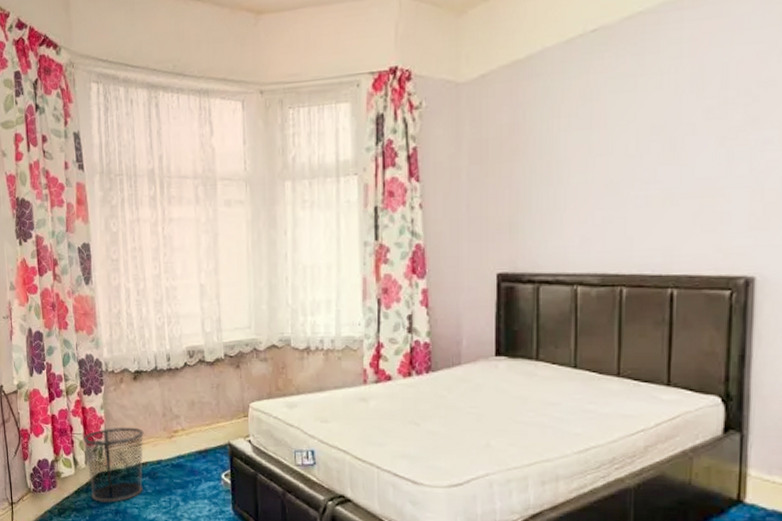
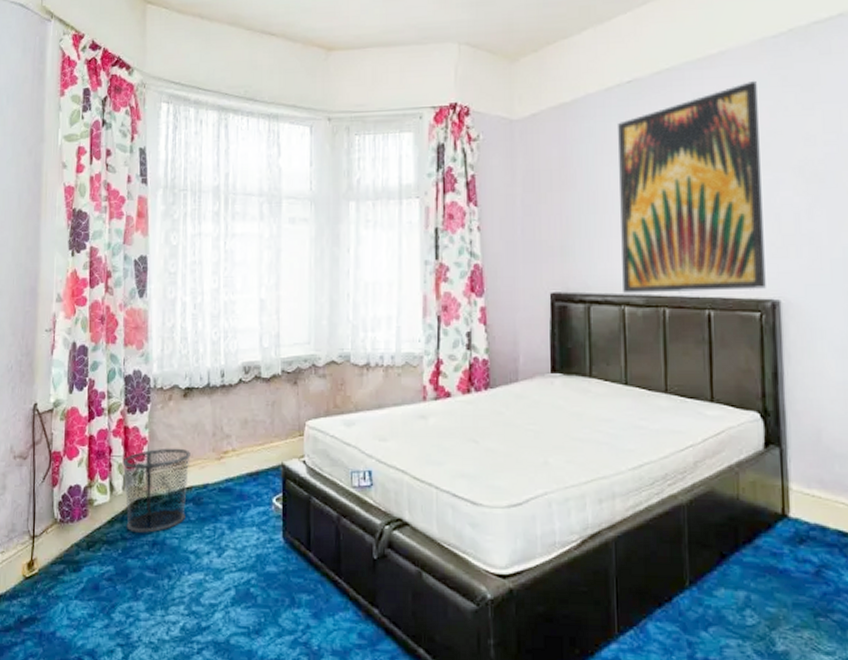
wall art: none [576,19,749,273] -> present [618,80,766,294]

